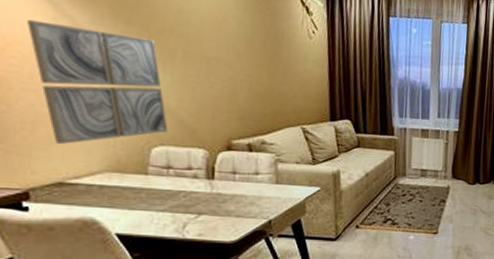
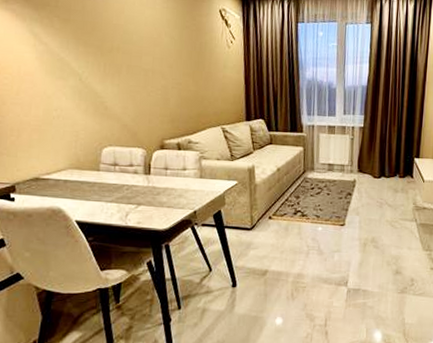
wall art: present [27,19,168,144] -> none [16,47,115,147]

